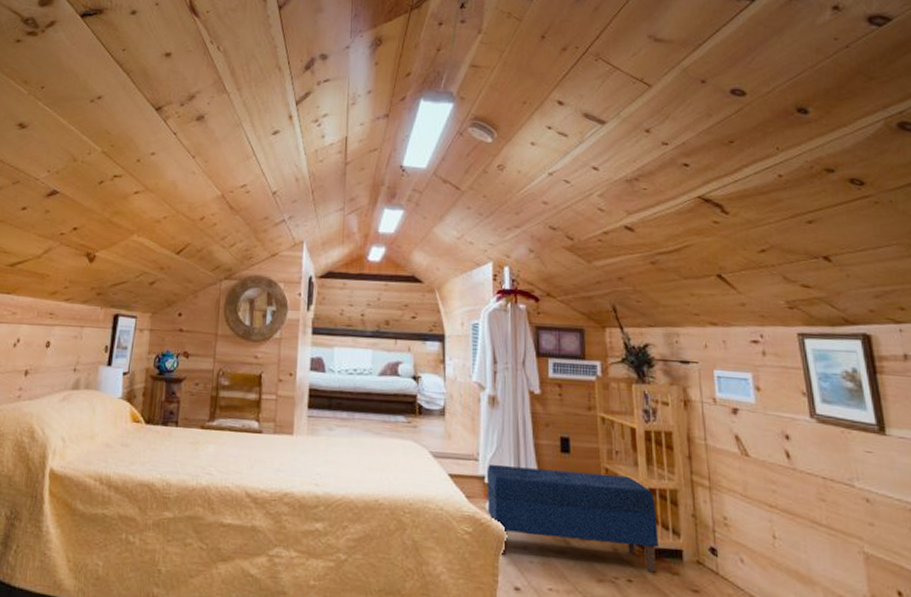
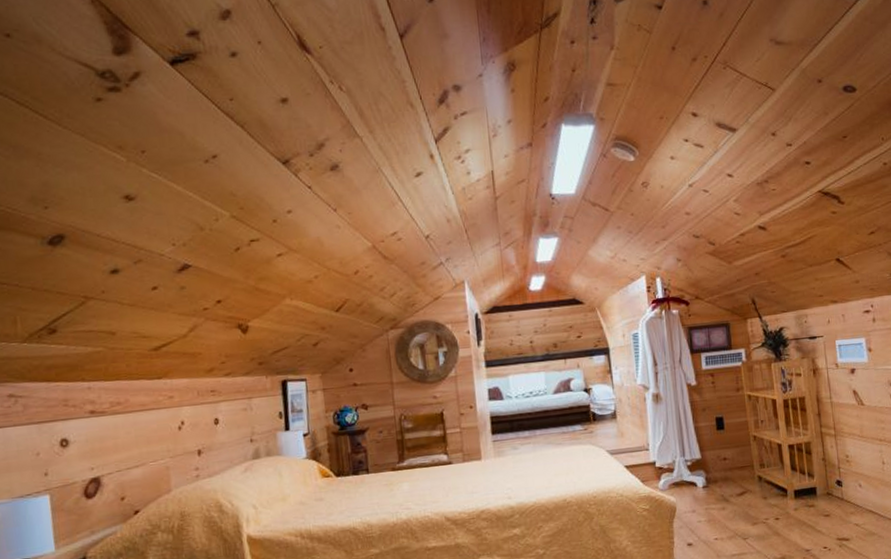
bench: present [486,464,660,573] -> none [656,438,799,522]

